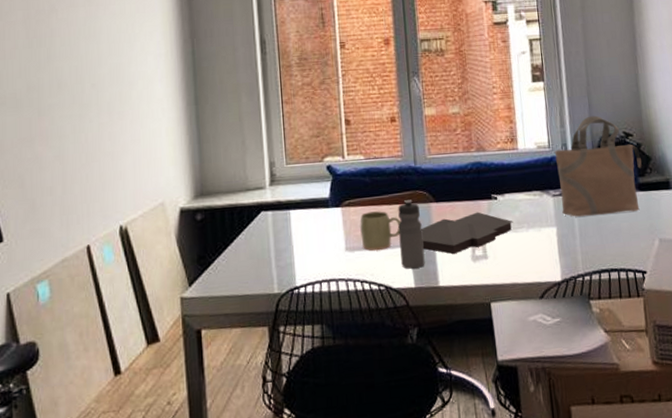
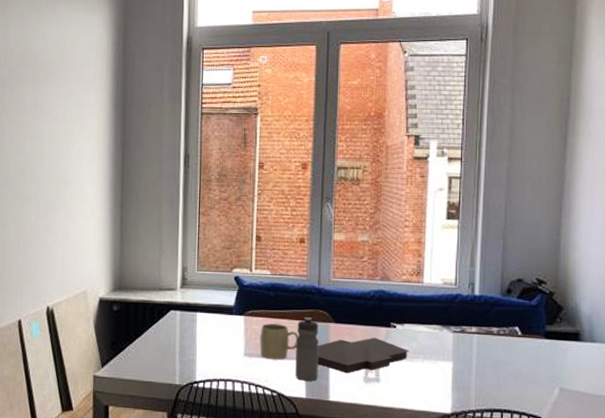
tote bag: present [554,115,642,217] -> none [460,259,552,358]

